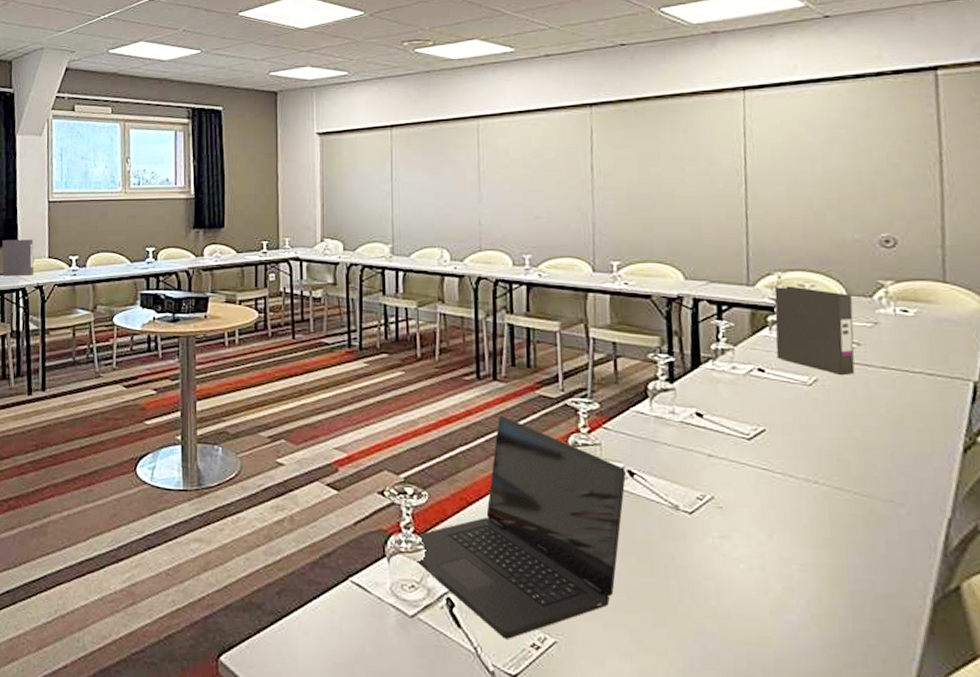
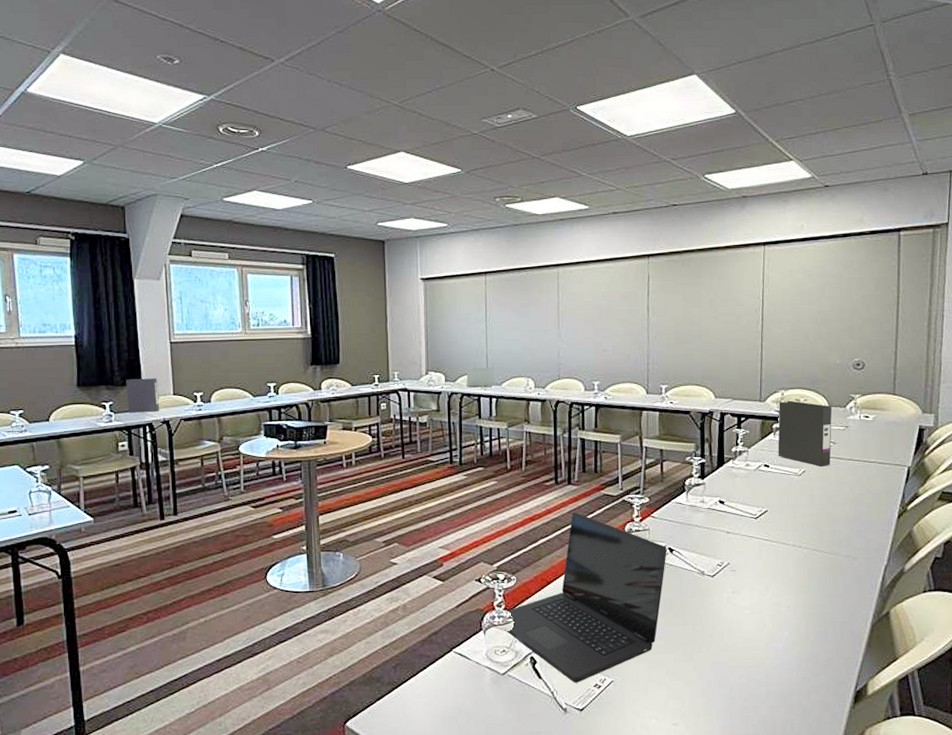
laptop: none [368,235,402,259] -> present [466,367,495,387]

